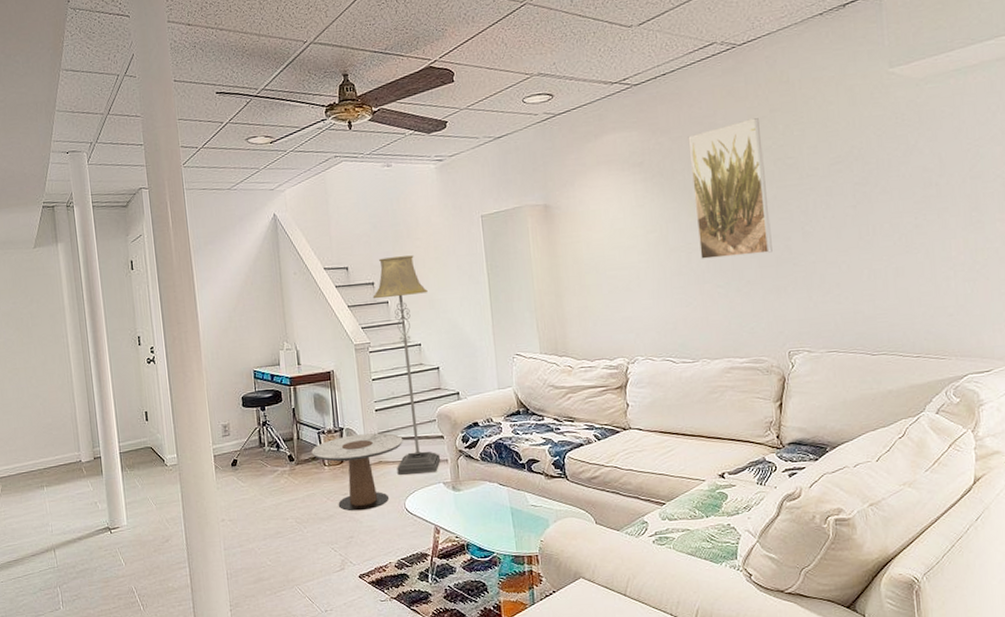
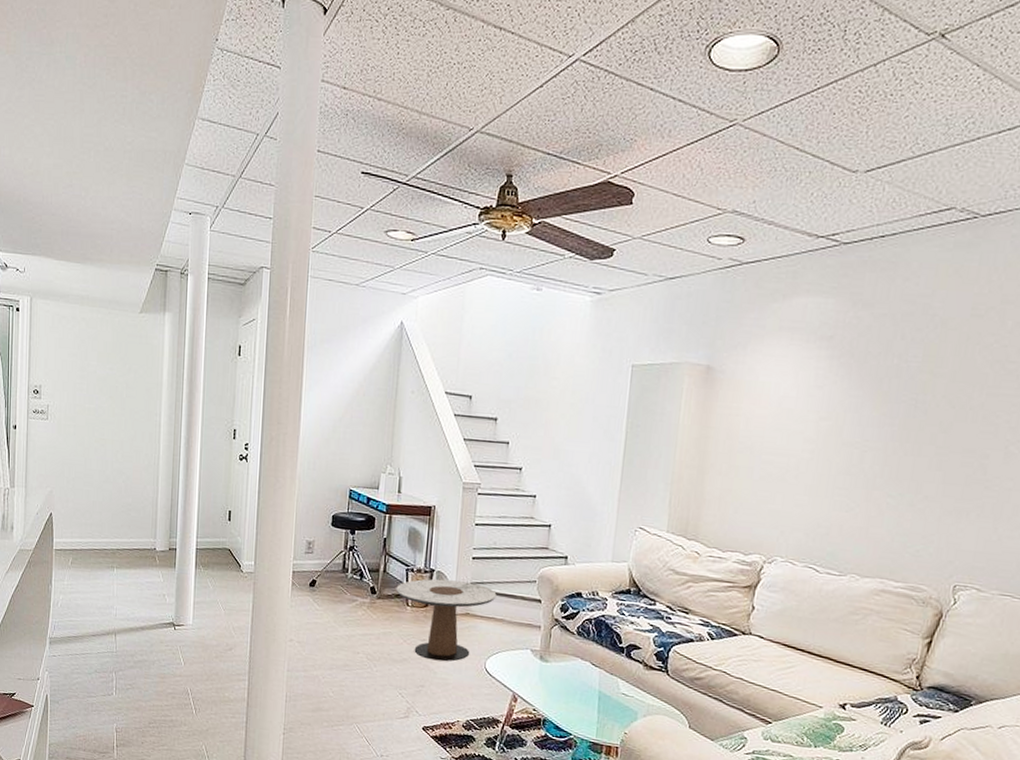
floor lamp: present [372,255,441,475] -> none [483,393,555,637]
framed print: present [688,118,773,259] -> none [876,307,985,469]

